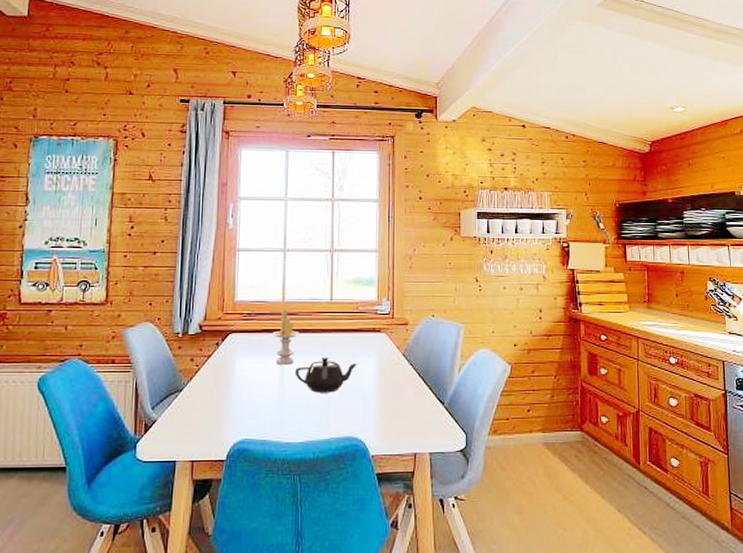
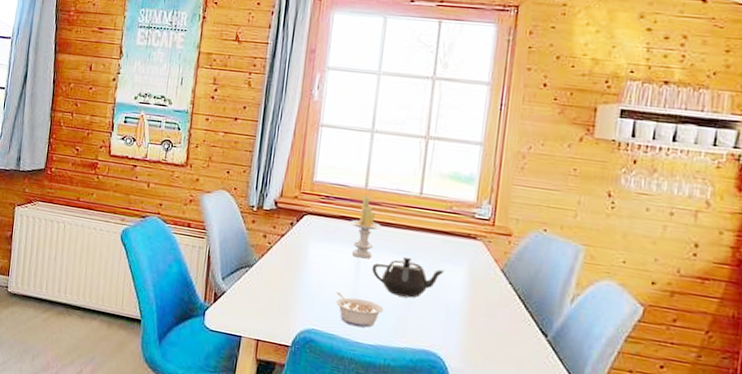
legume: none [264,399,308,429] -> present [335,291,383,328]

